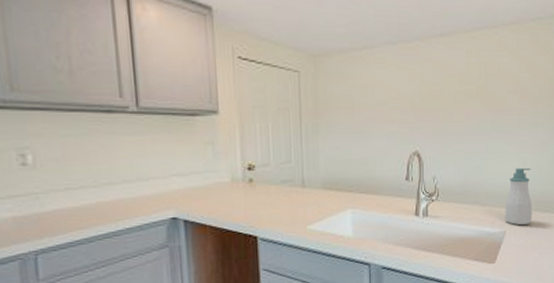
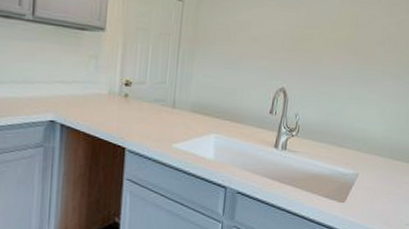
soap bottle: present [505,167,533,226] -> none [359,115,390,171]

